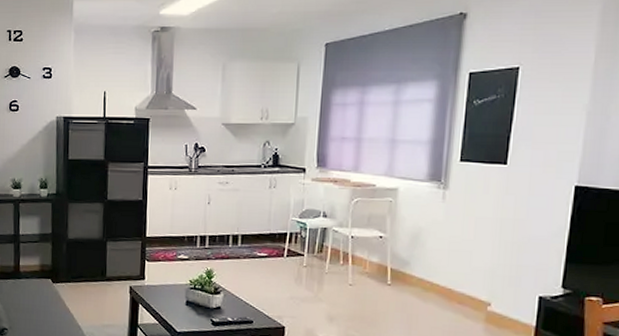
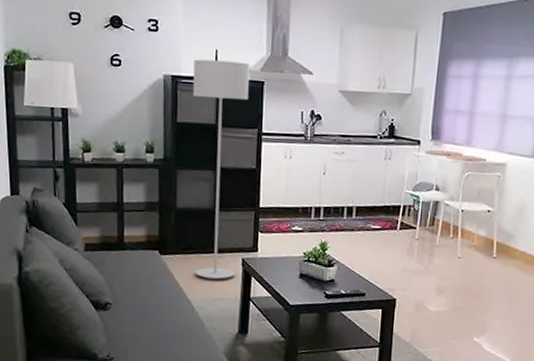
floor lamp: none [82,101,136,307] -> present [192,59,250,280]

